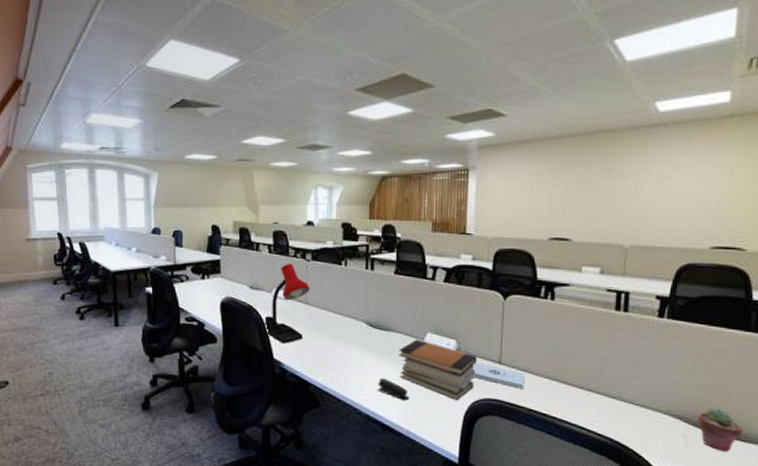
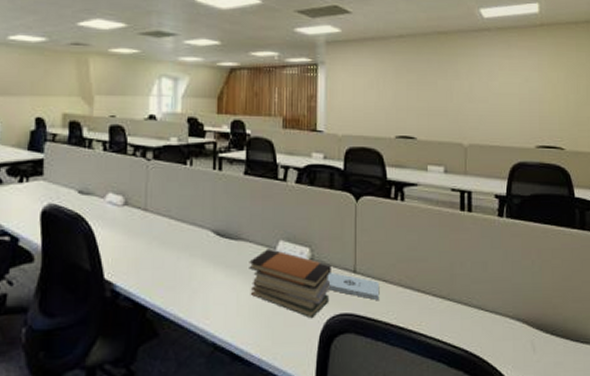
desk lamp: present [264,264,310,344] -> none [94,164,151,260]
stapler: present [378,377,410,401] -> none [226,296,261,323]
potted succulent: present [698,409,743,452] -> none [541,310,580,355]

